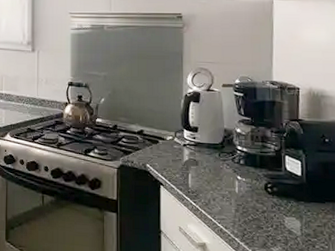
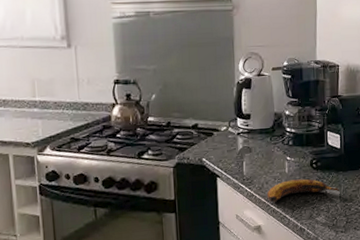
banana: none [213,201,301,224] -> present [266,179,340,202]

